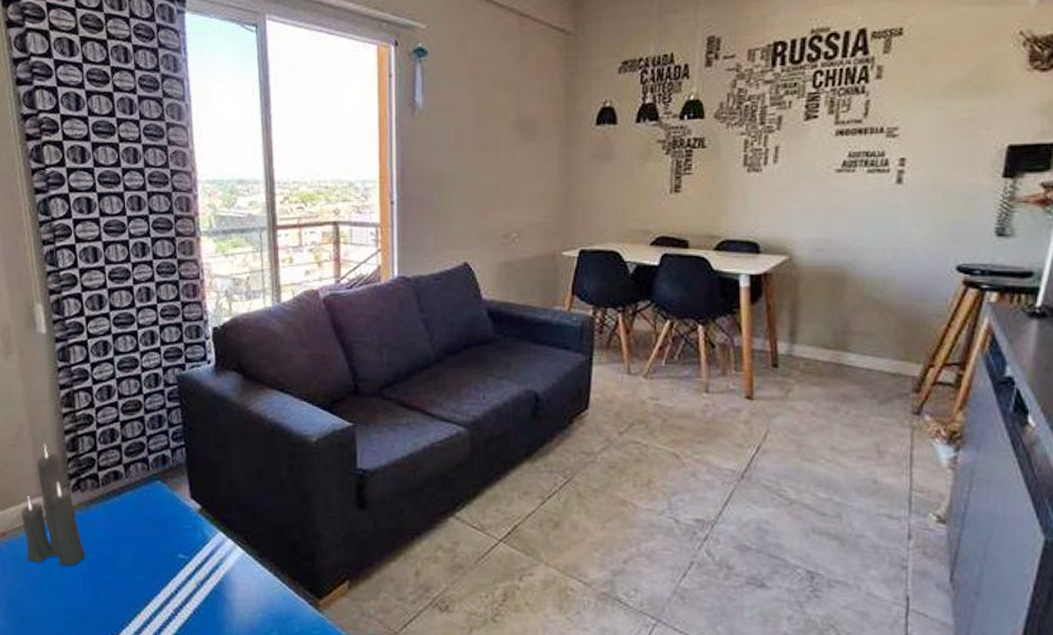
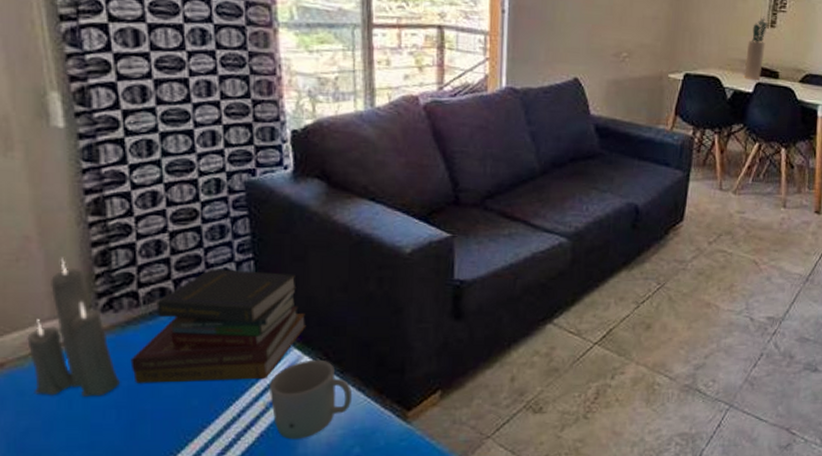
books: none [93,455,229,559] -> present [130,269,307,383]
mug: none [199,542,270,619] -> present [268,359,353,440]
vase: none [647,181,671,251] -> present [743,16,768,80]

